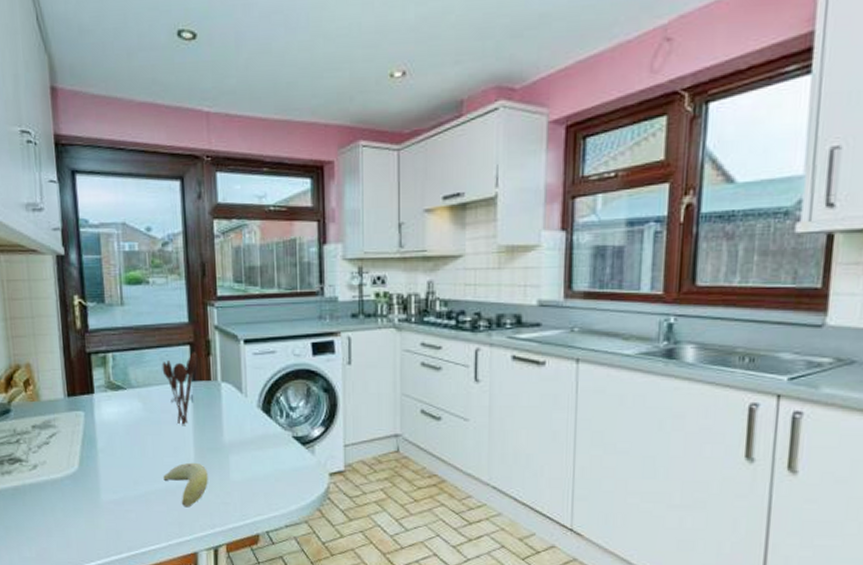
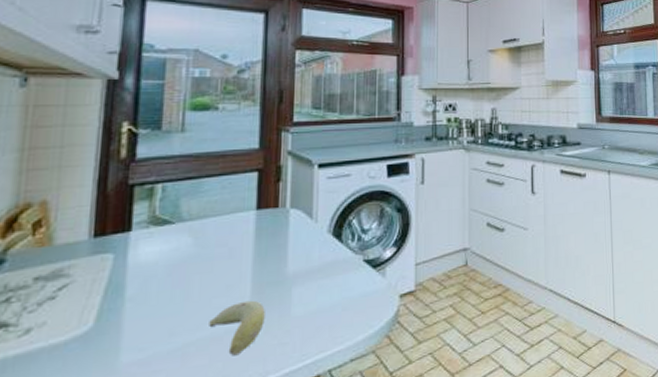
utensil holder: present [162,352,198,425] -> none [222,178,266,259]

